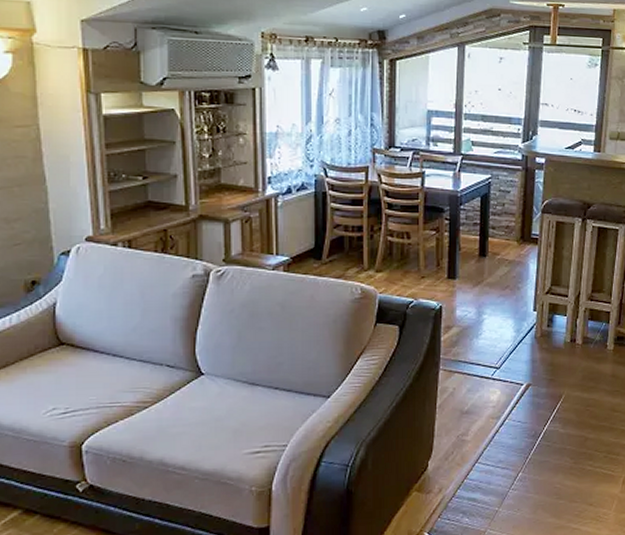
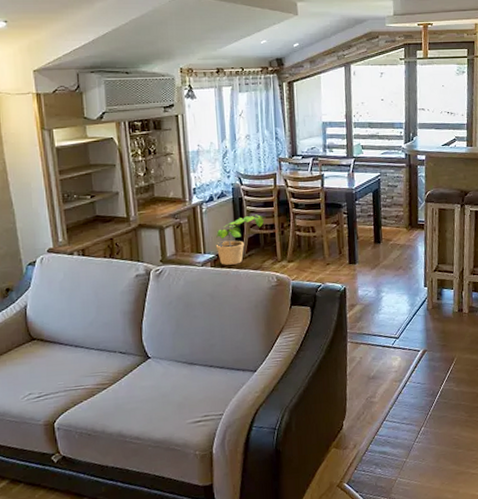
potted plant: none [291,213,353,271] -> present [215,214,266,265]

